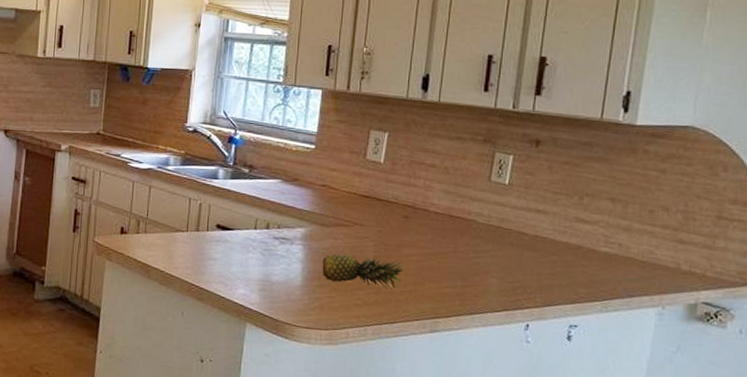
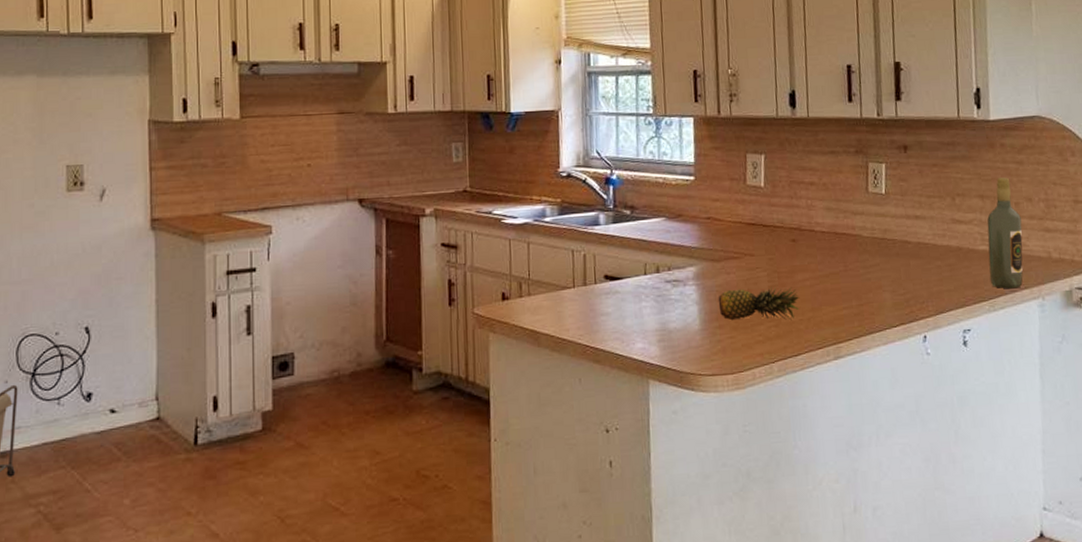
wine bottle: none [607,183,653,294] -> present [986,177,1023,289]

